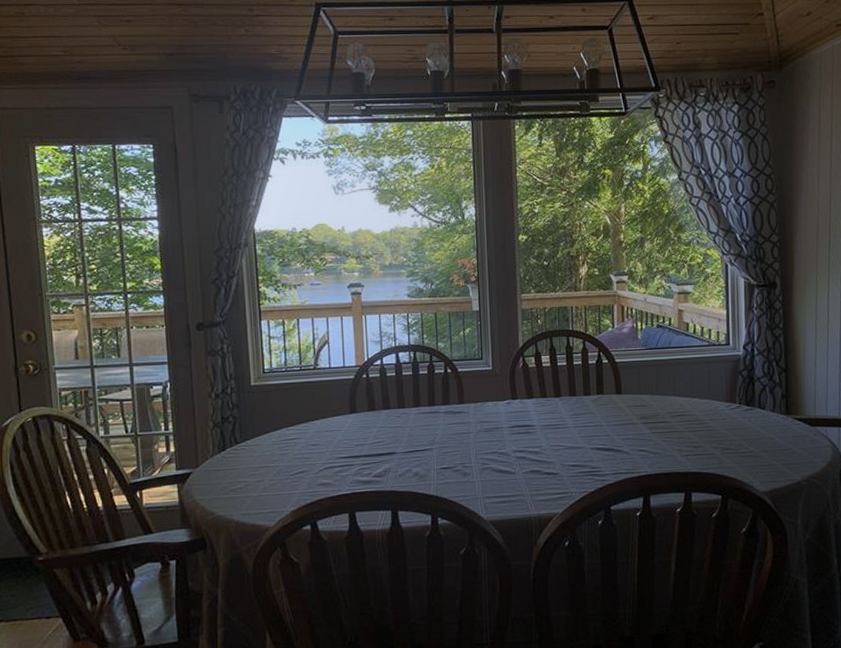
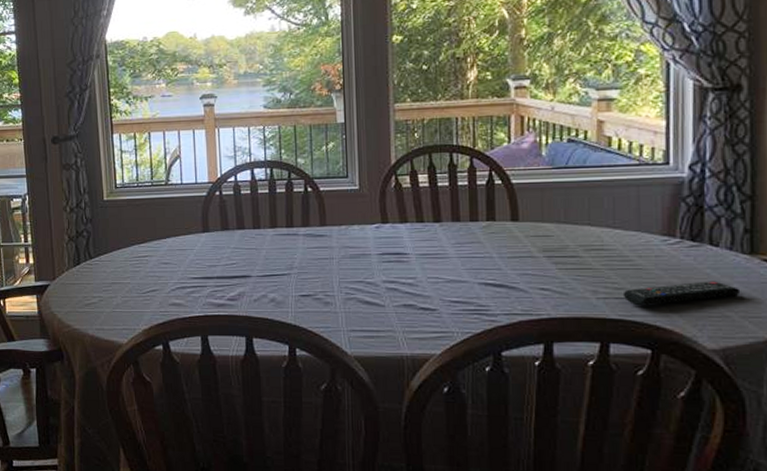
remote control: none [700,437,781,460] -> present [622,281,741,306]

